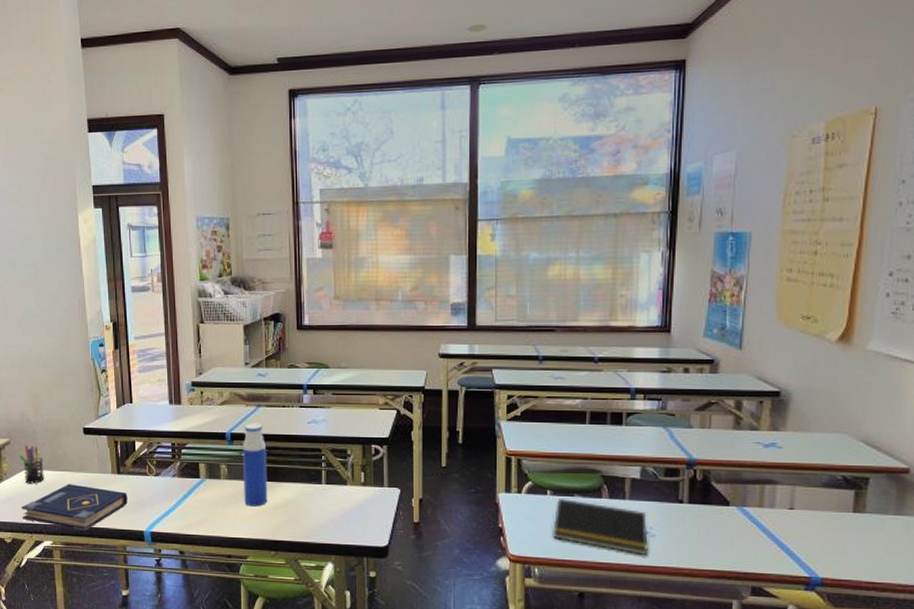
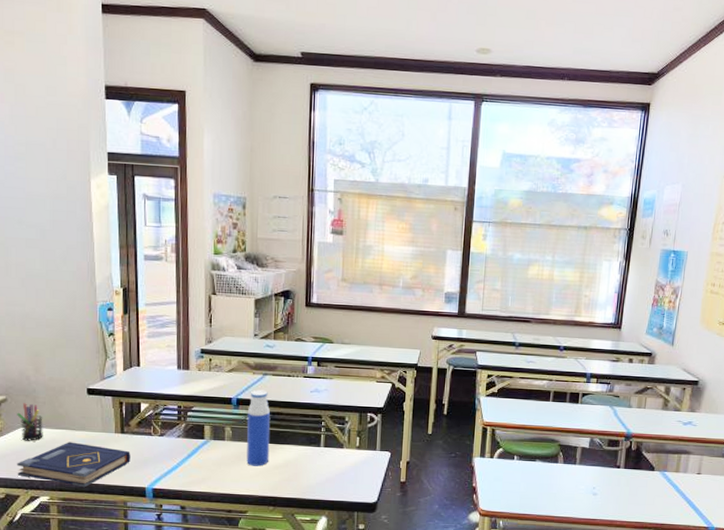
notepad: present [553,498,648,556] -> none [516,462,592,511]

